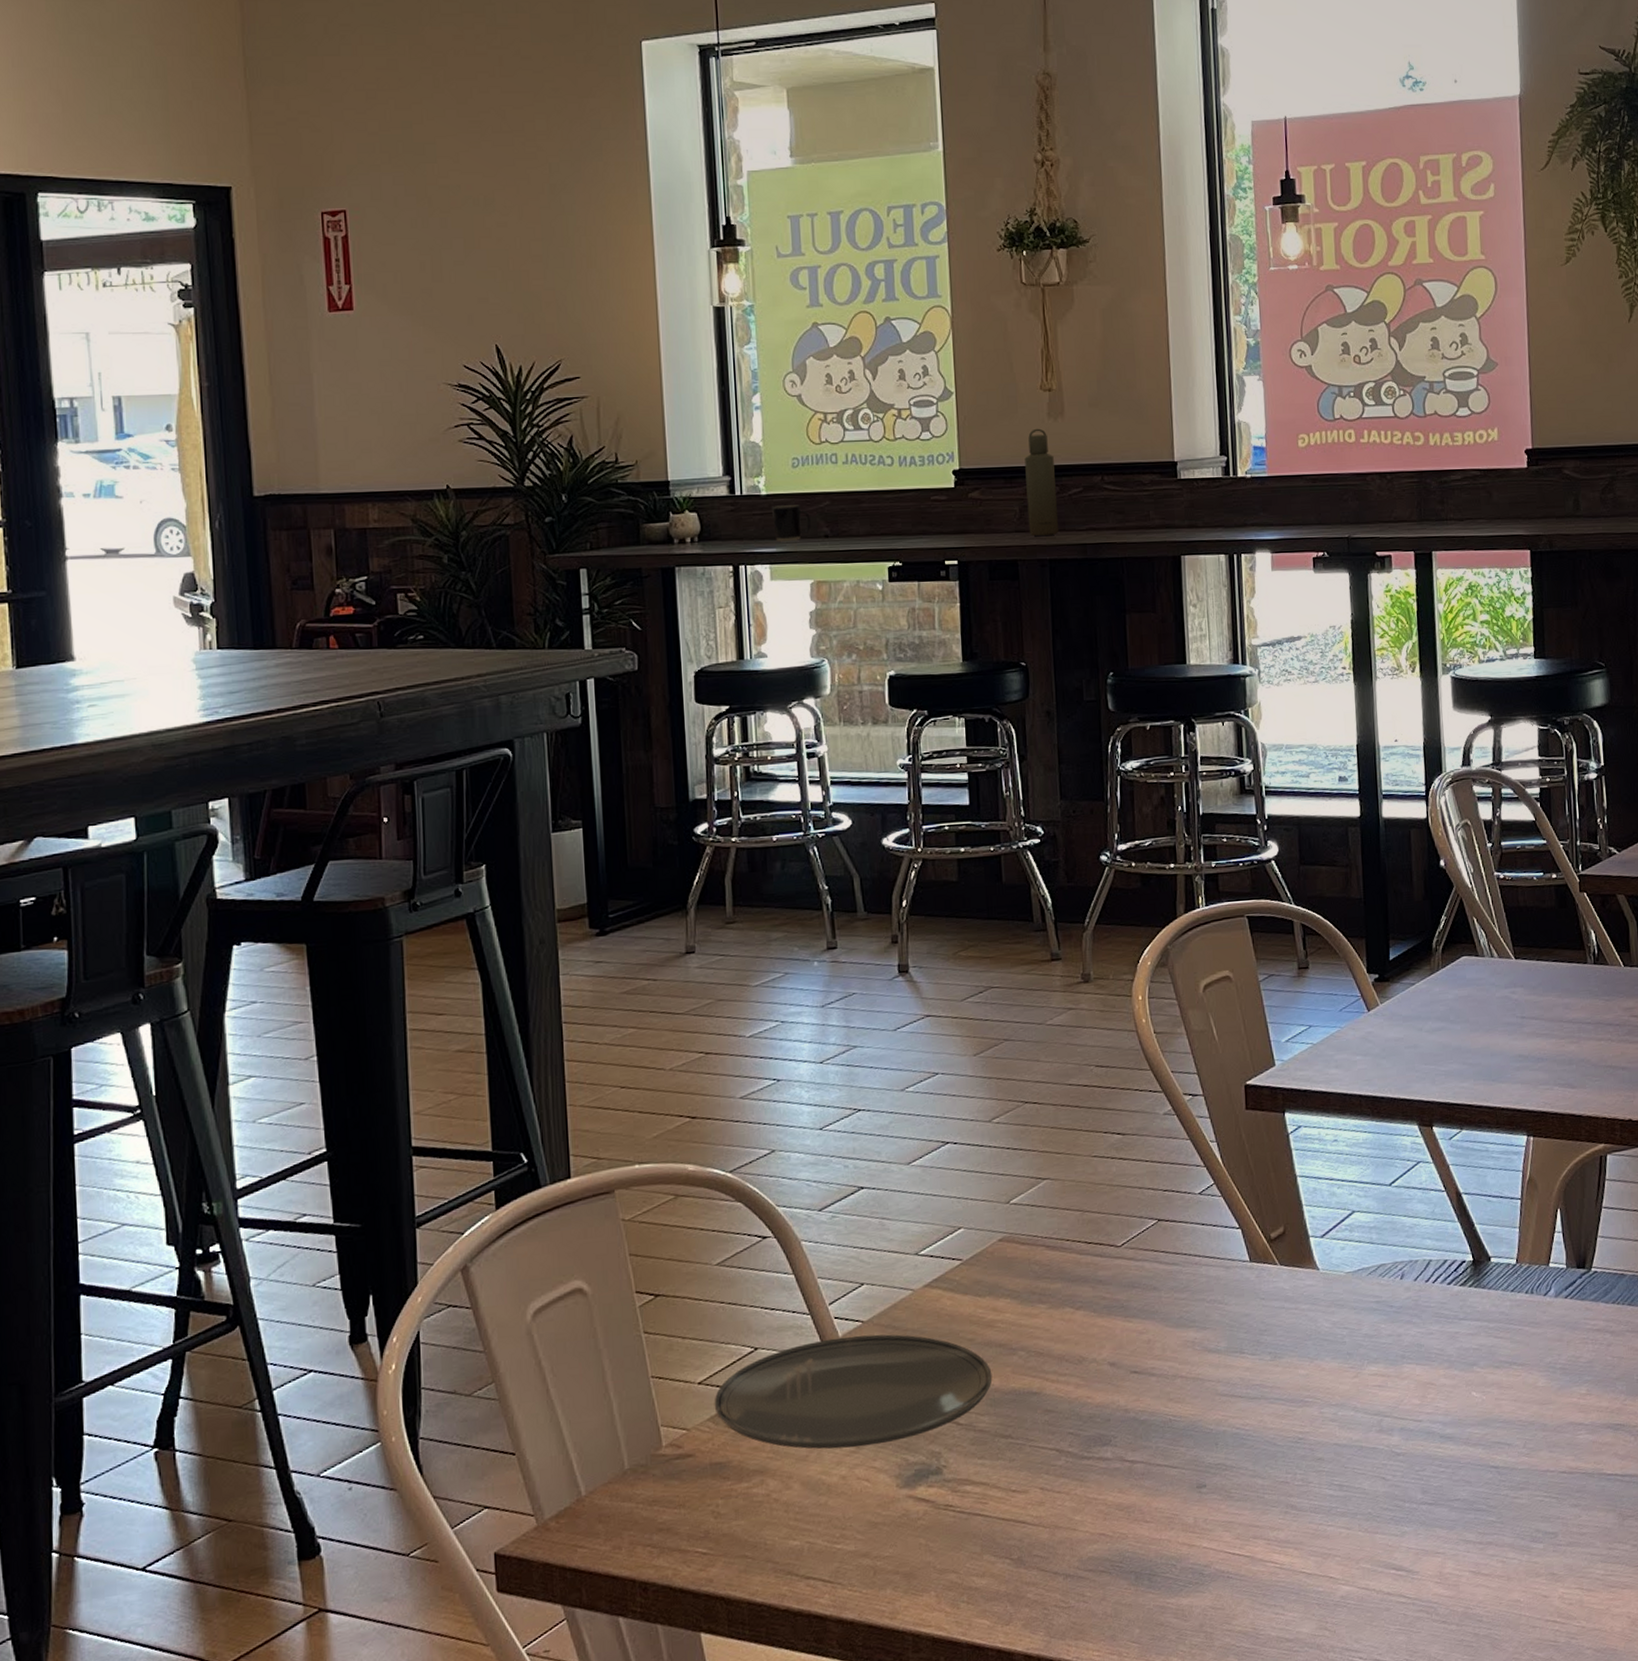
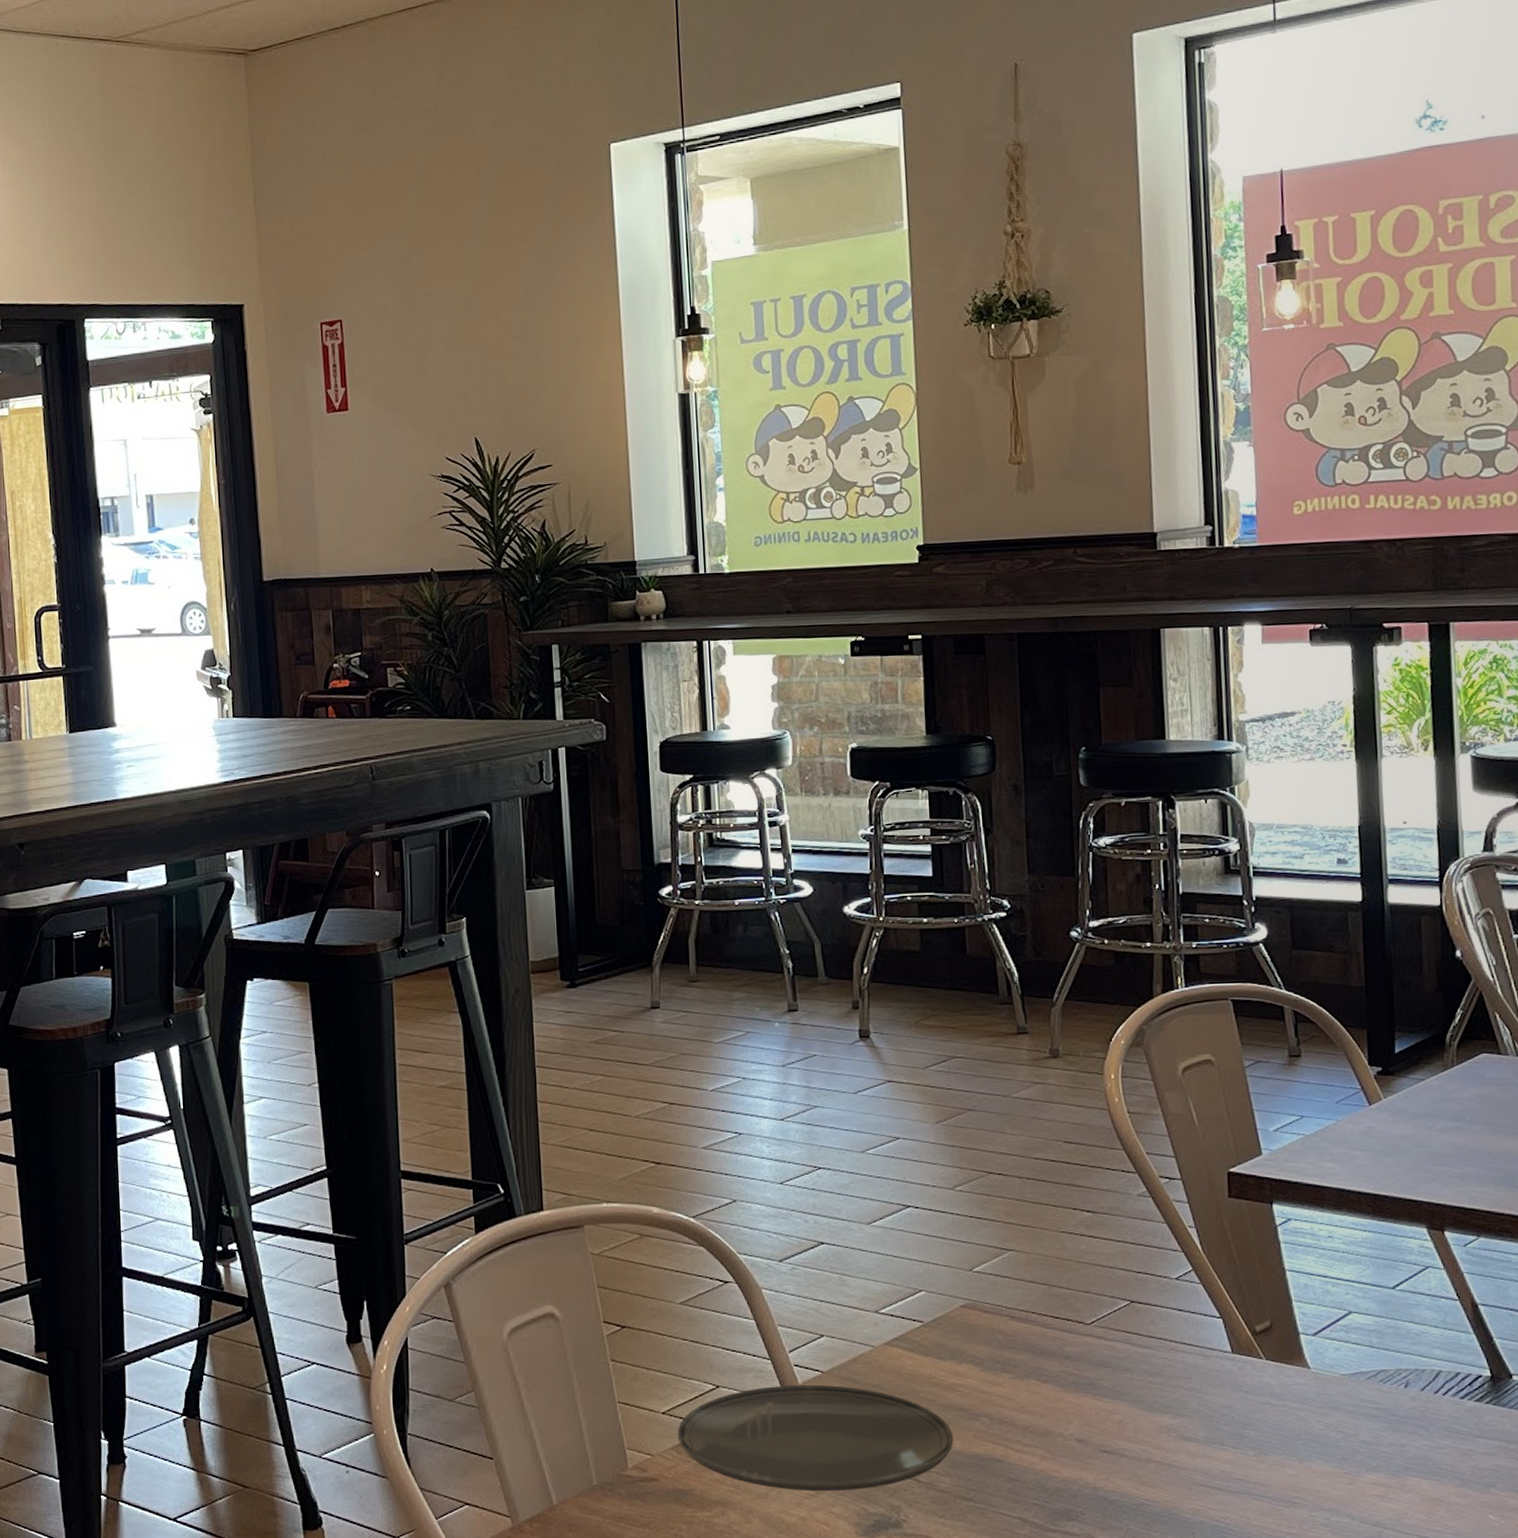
mug: present [771,505,811,541] -> none [734,582,773,618]
bottle: present [1024,428,1059,536] -> none [992,502,1029,610]

